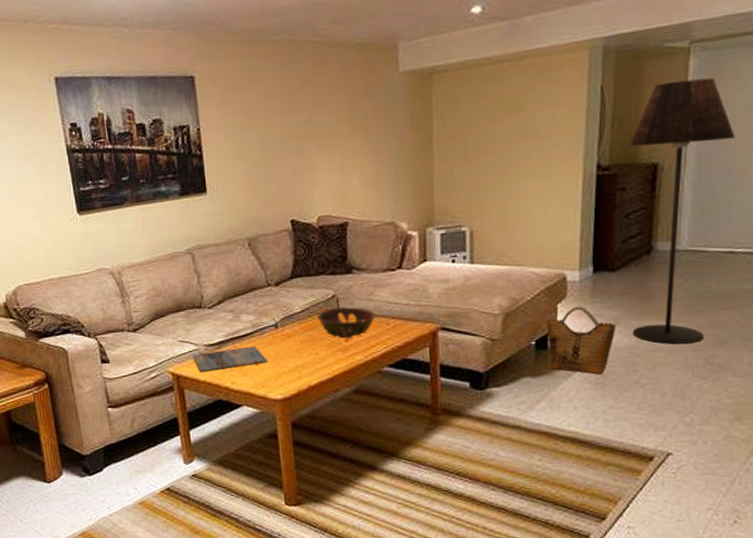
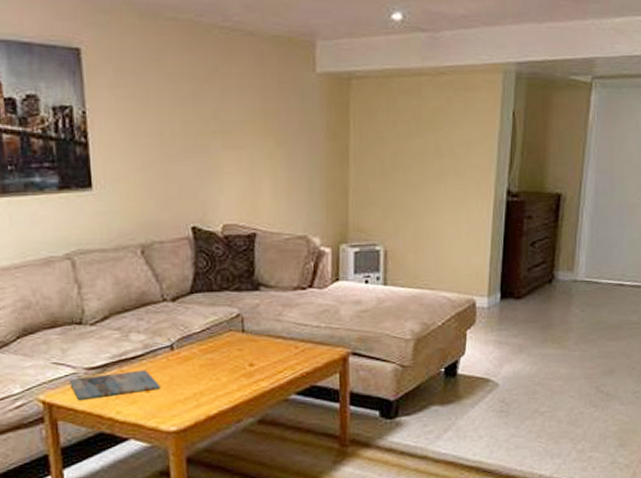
decorative bowl: present [316,307,376,338] -> none [218,328,284,363]
grocery bag: present [547,306,616,375] -> none [456,333,520,403]
floor lamp: present [629,77,735,344] -> none [535,114,627,373]

